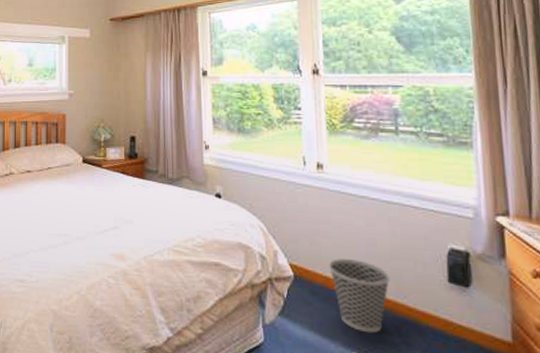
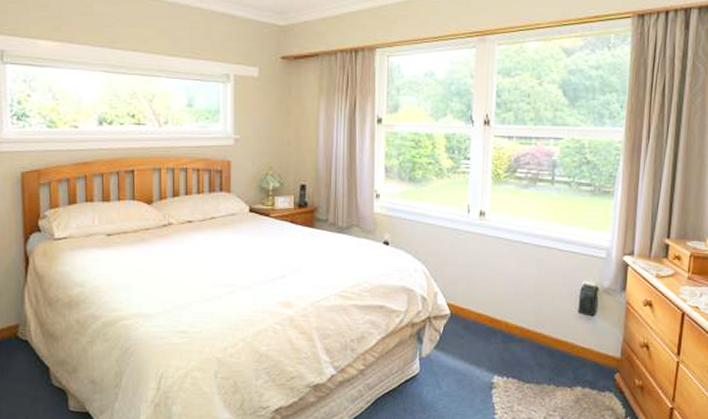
wastebasket: present [329,259,391,333] -> none [482,297,533,359]

